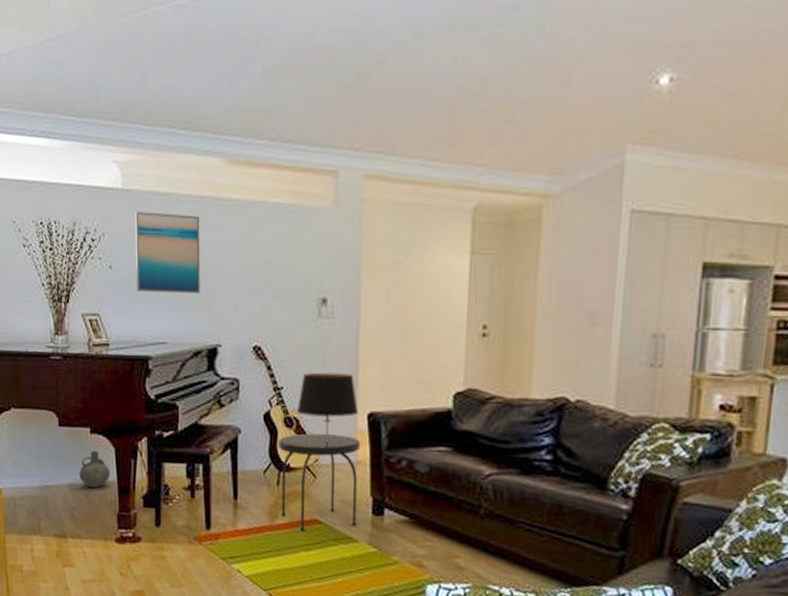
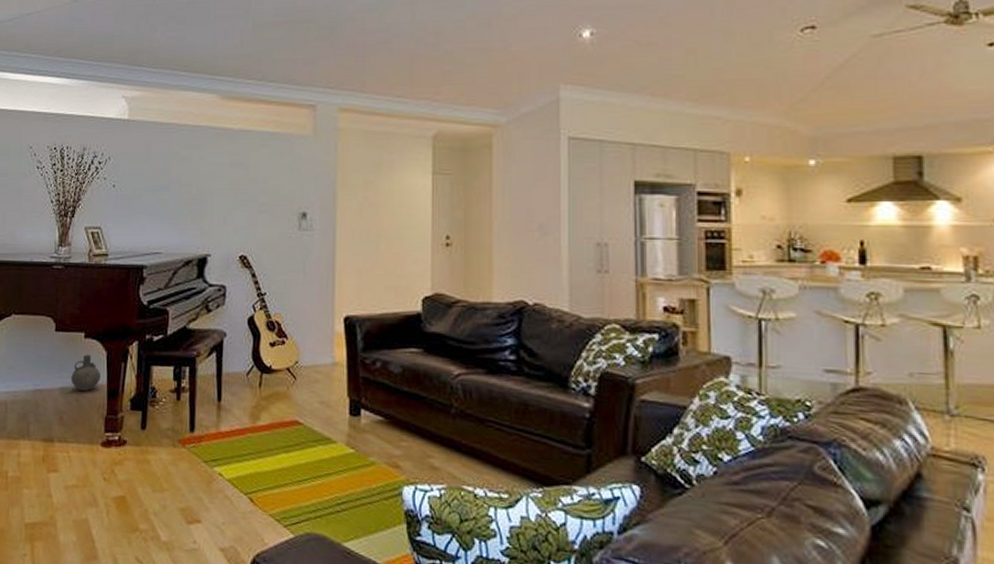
wall art: present [134,211,200,294] -> none [136,138,196,209]
side table: present [279,433,361,532] -> none [261,336,338,434]
table lamp: present [297,372,359,442] -> none [279,279,336,344]

